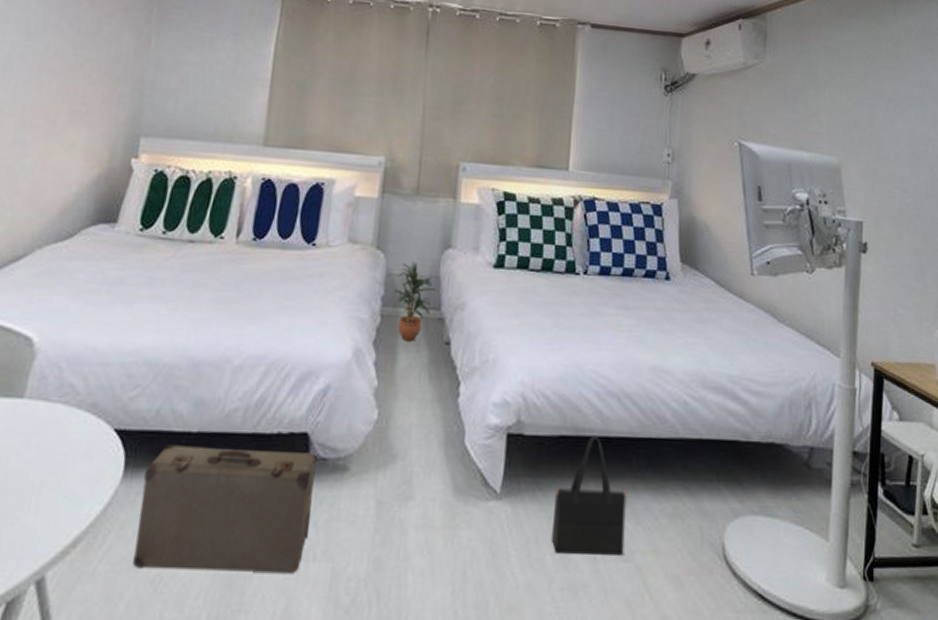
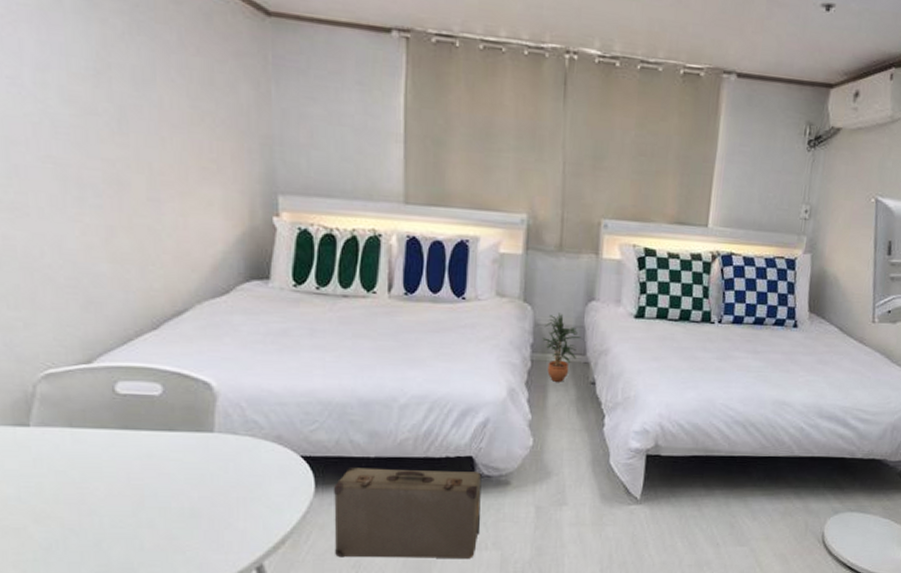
tote bag: present [551,435,627,555] -> none [682,455,747,542]

